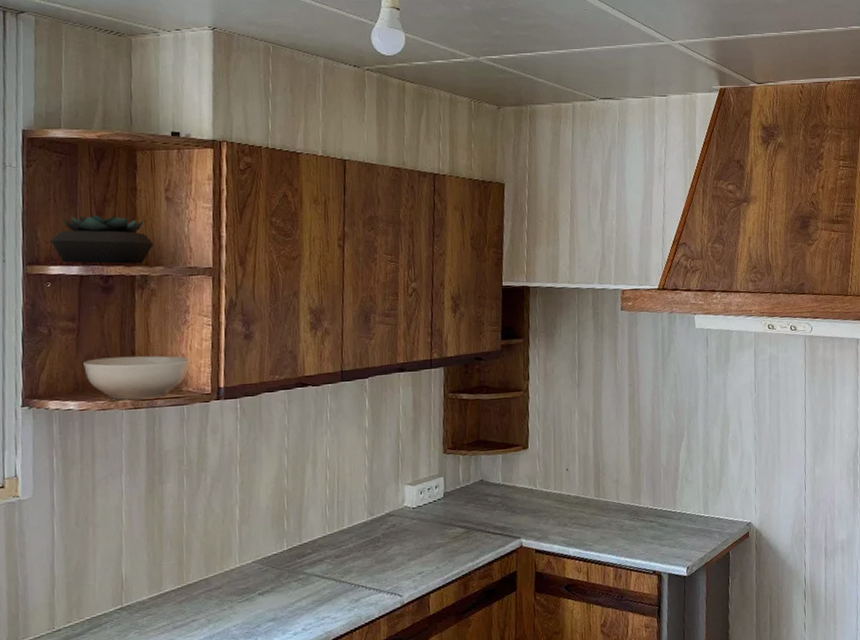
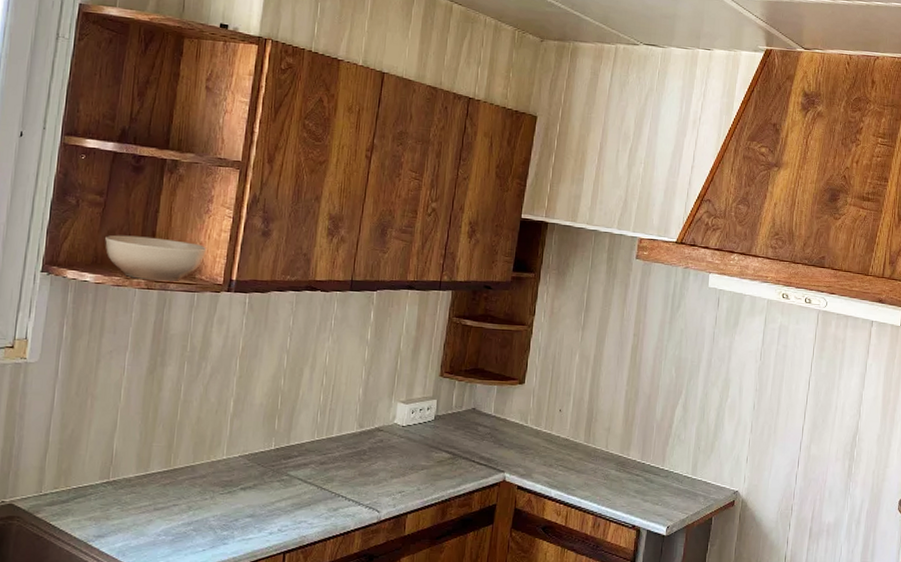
succulent plant: present [50,213,154,265] -> none [90,93,188,149]

